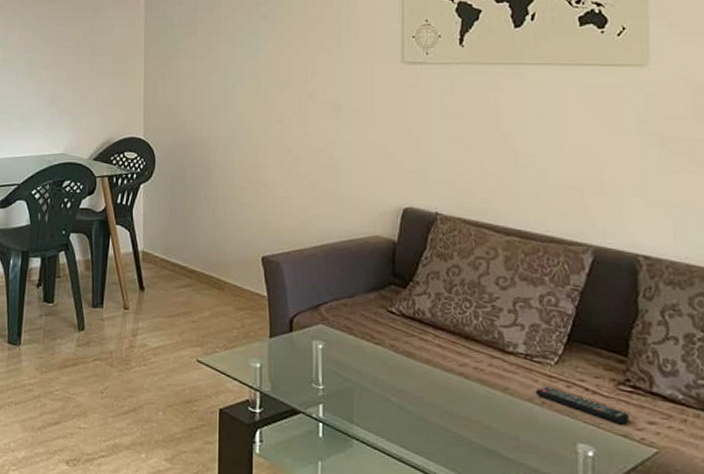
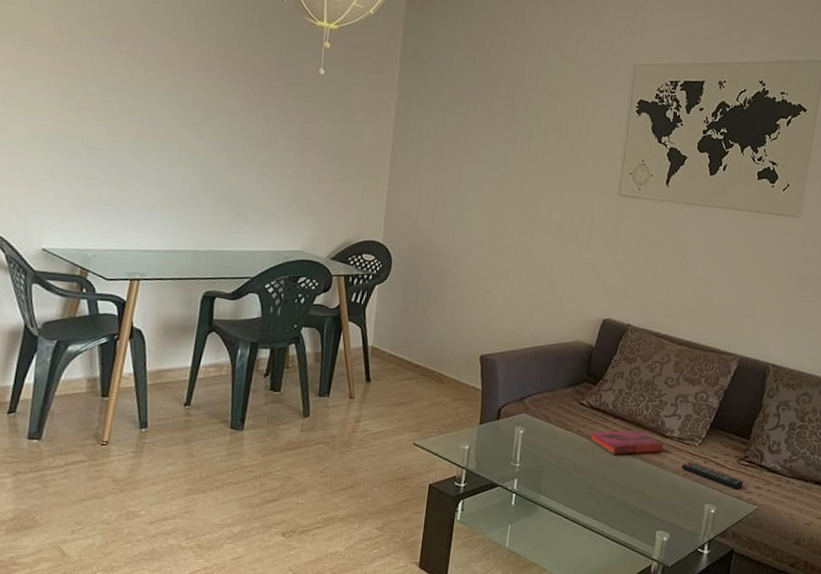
hardback book: none [407,344,507,377] -> present [590,430,664,456]

